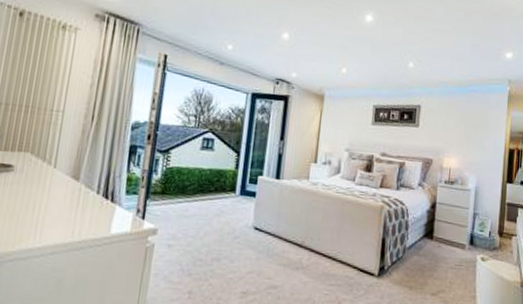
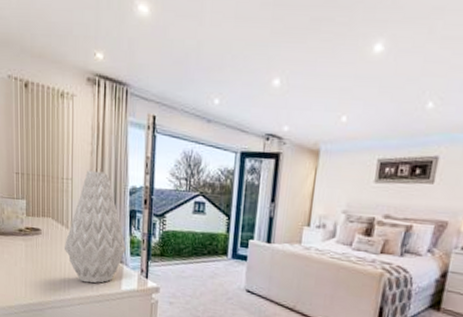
vase: none [42,103,121,228] -> present [65,170,126,283]

